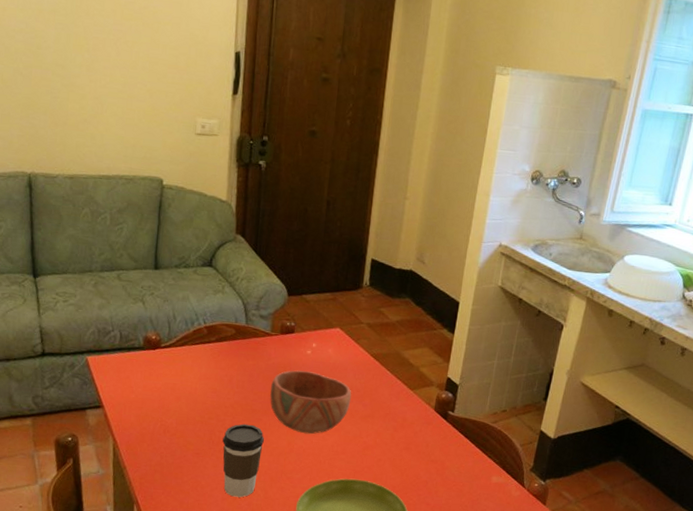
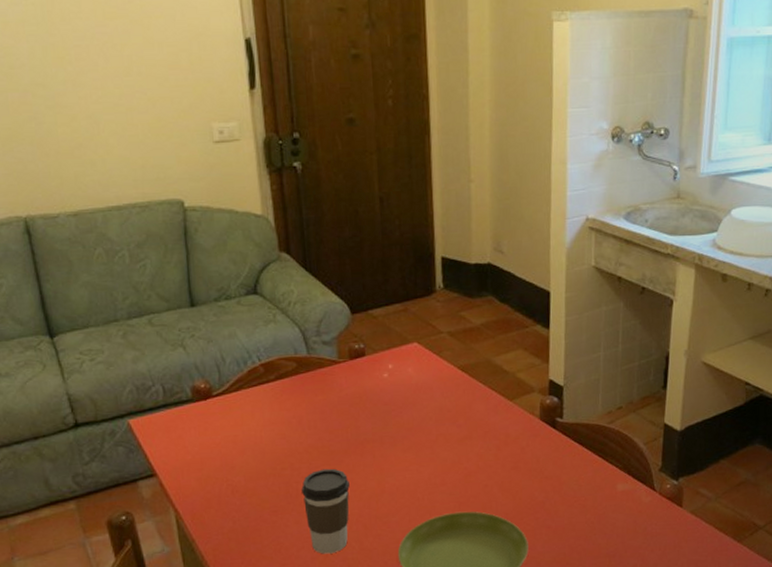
bowl: present [270,370,352,435] -> none [347,397,443,470]

